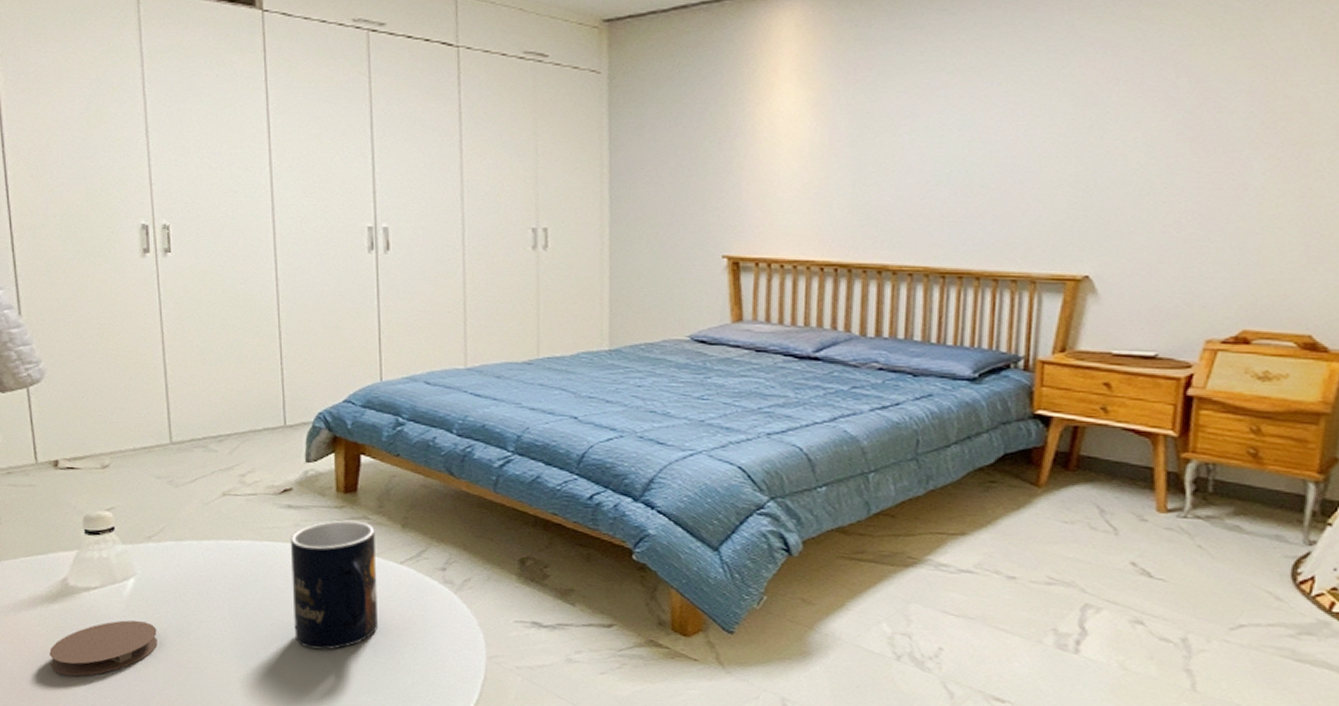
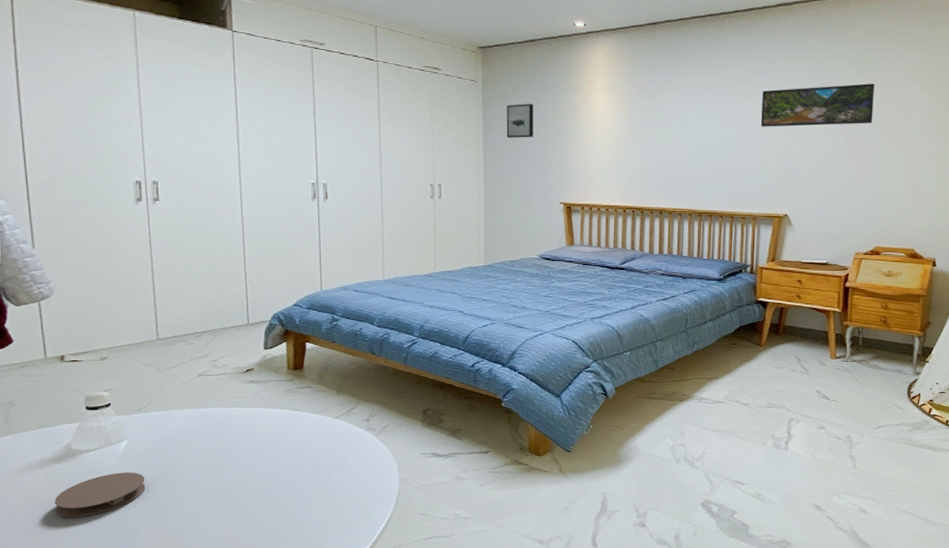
mug: present [290,520,379,650] -> none [251,389,319,484]
wall art: none [643,105,685,157] -> present [506,104,534,138]
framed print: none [1047,57,1250,134] -> present [760,83,874,127]

